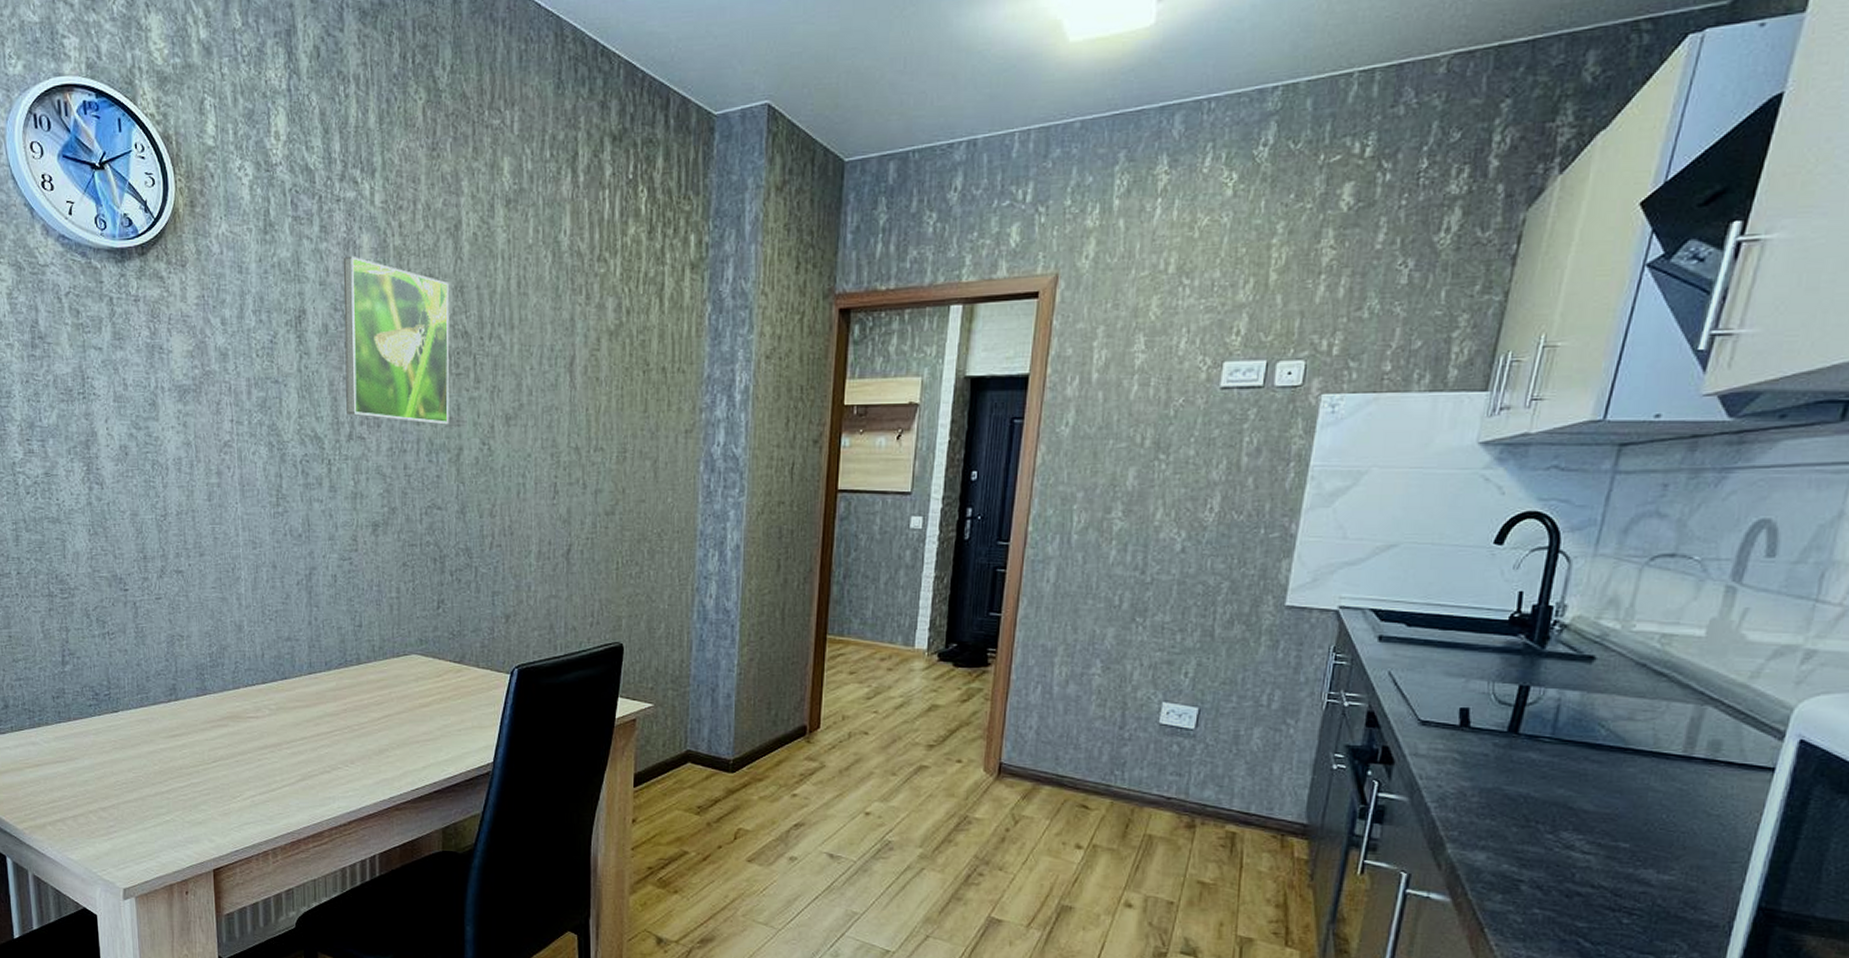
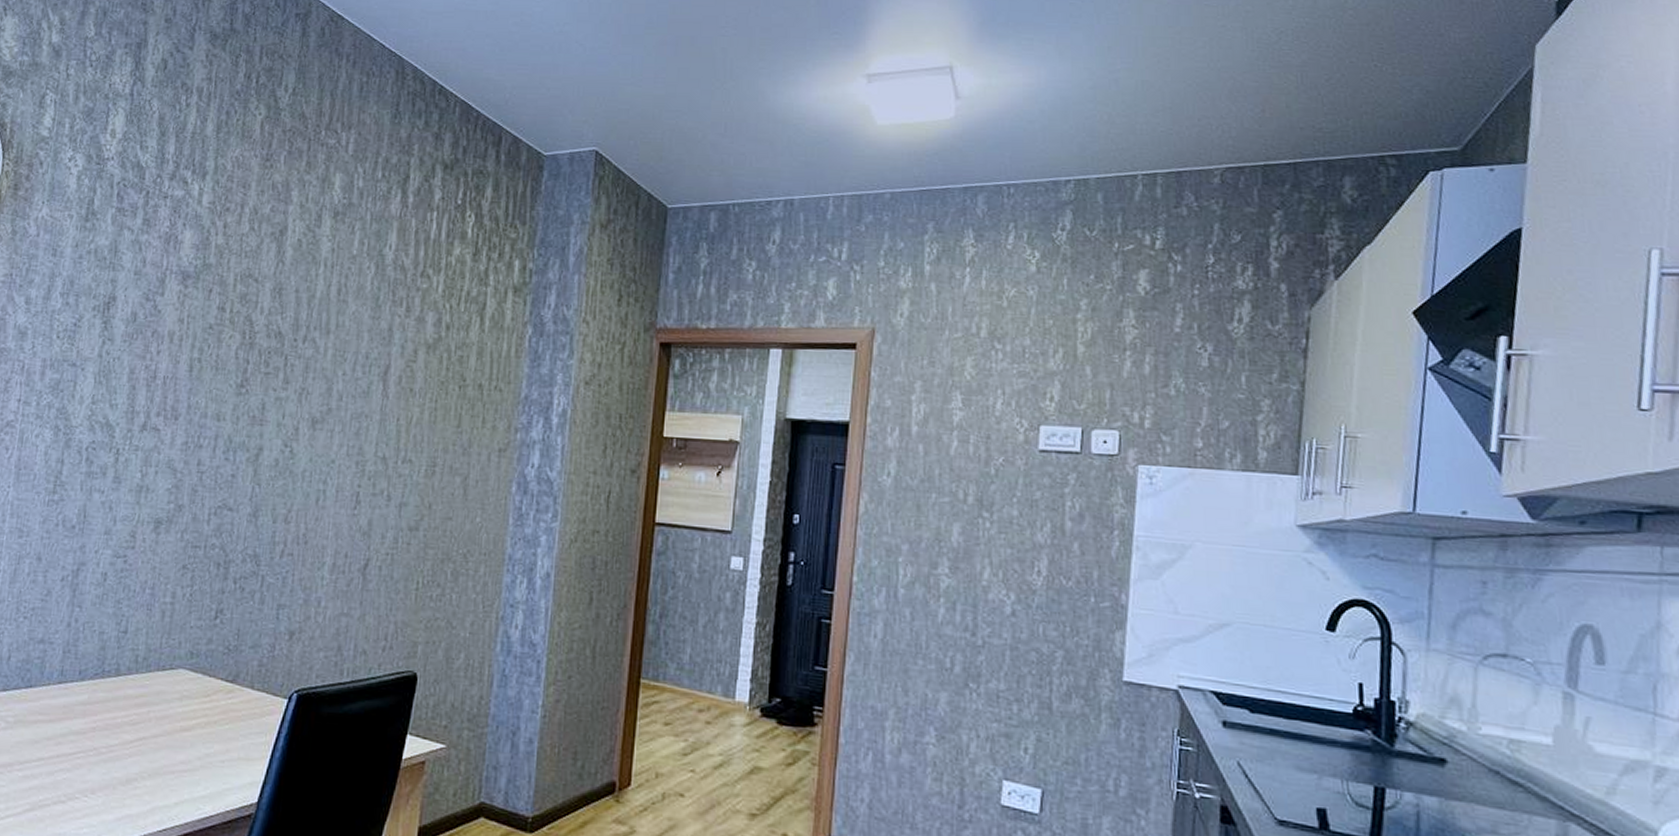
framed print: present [344,255,450,425] -> none [144,249,267,423]

